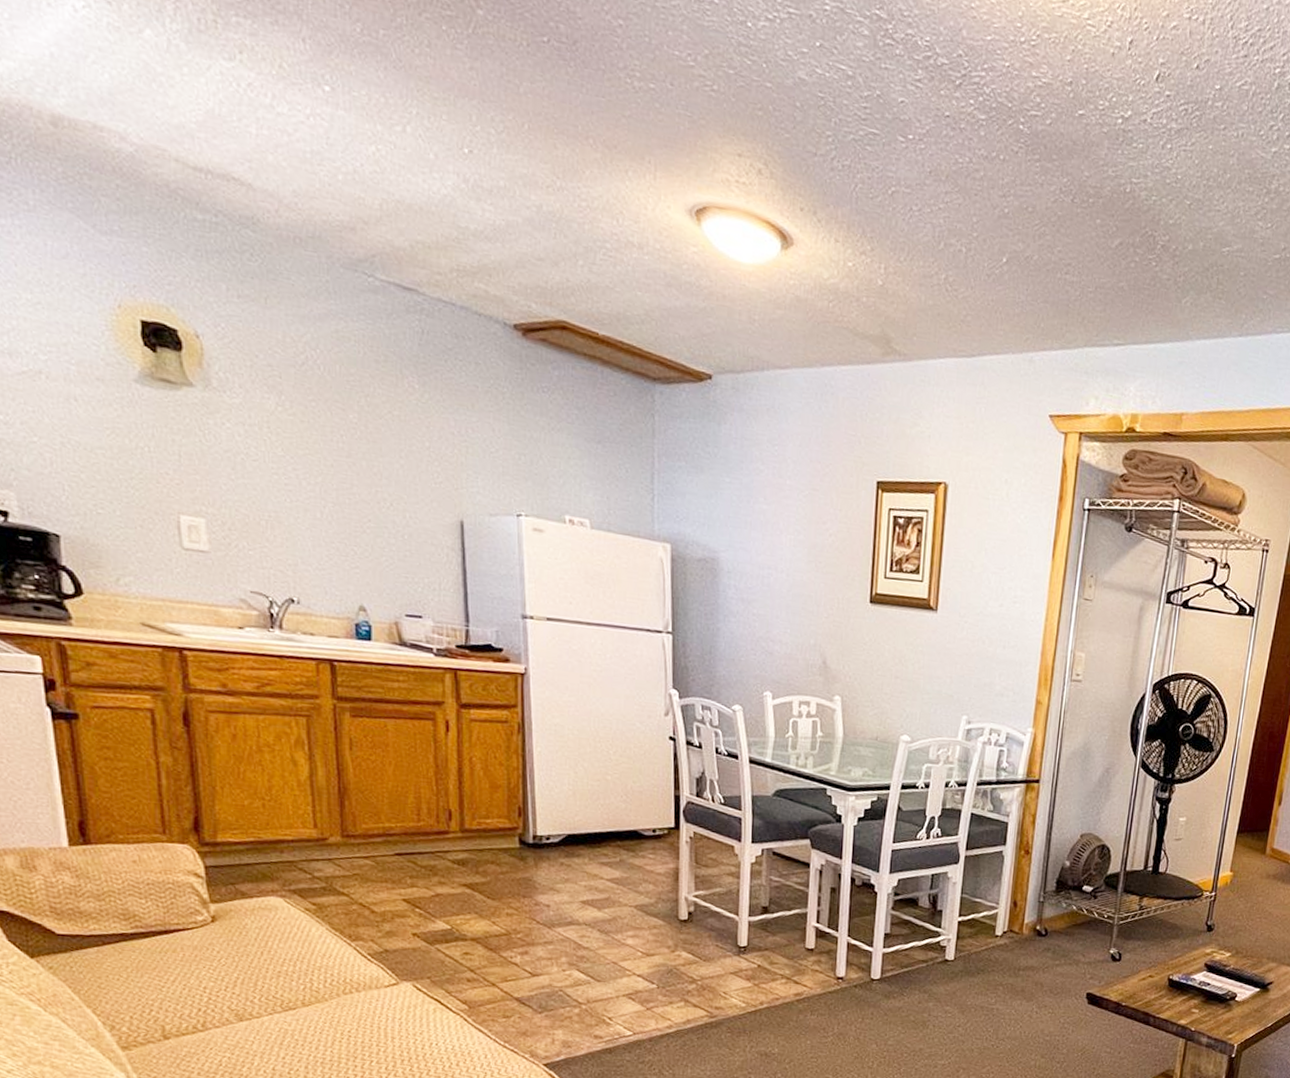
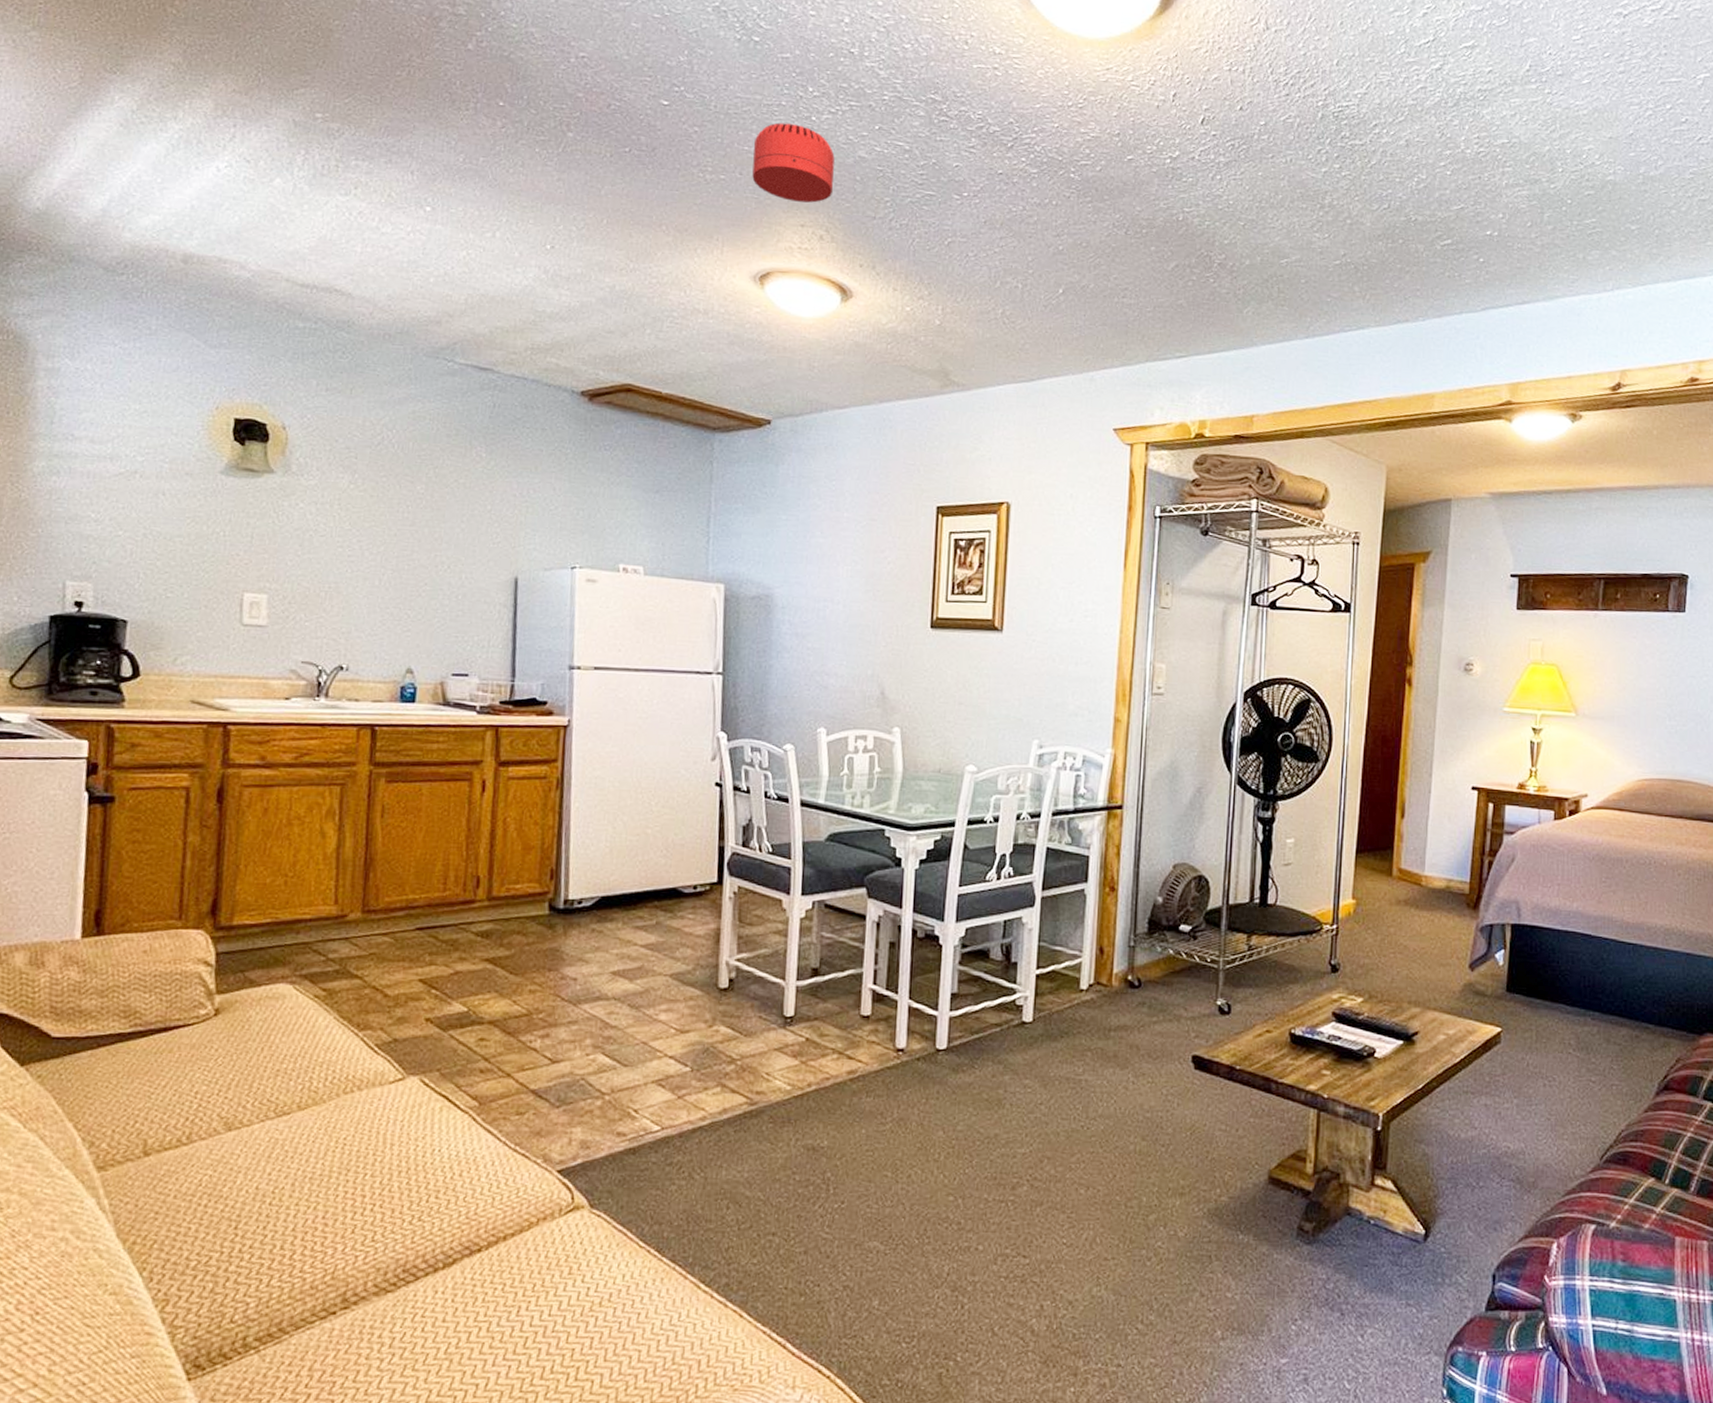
smoke detector: none [684,25,773,130] -> present [752,122,835,203]

